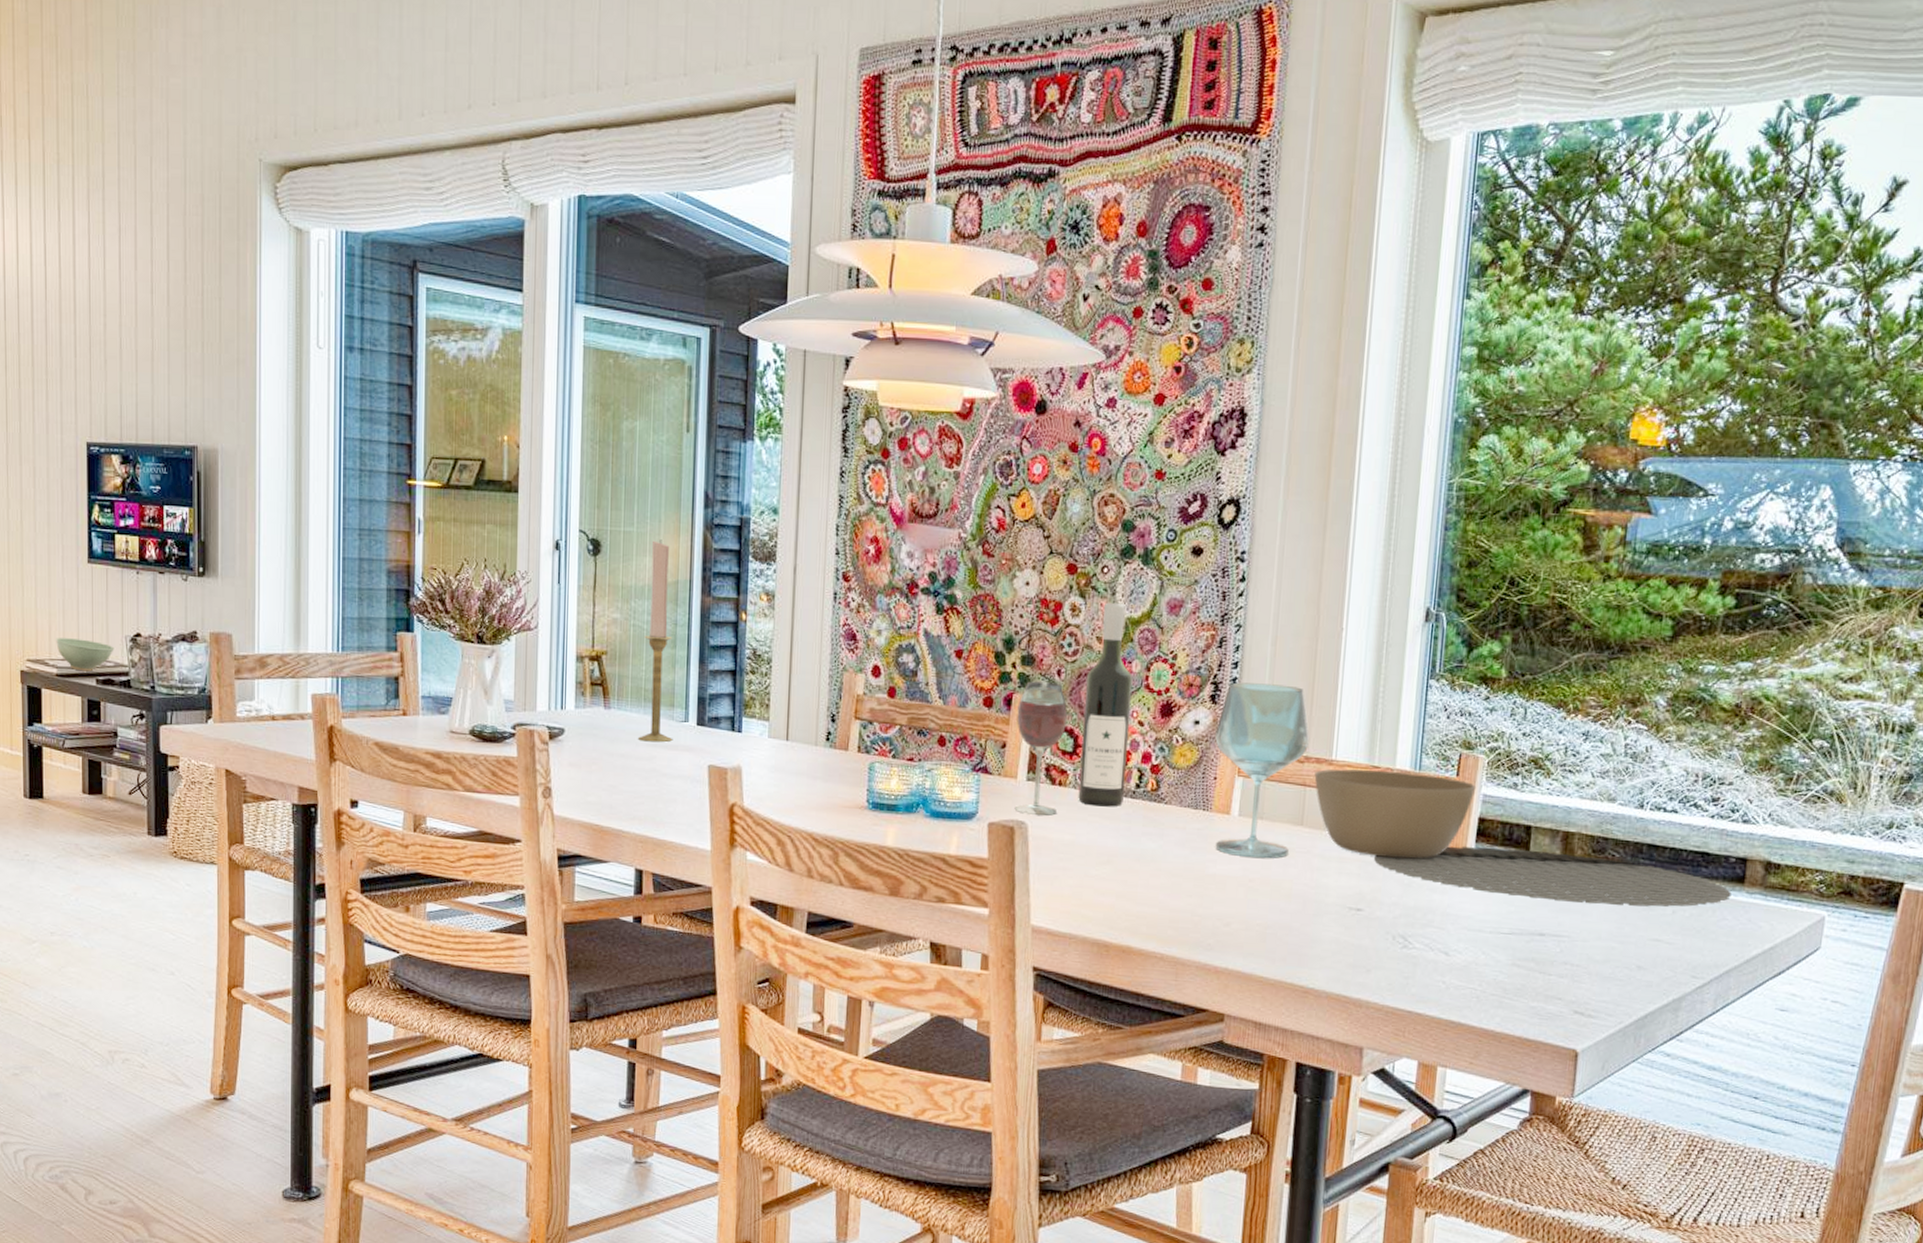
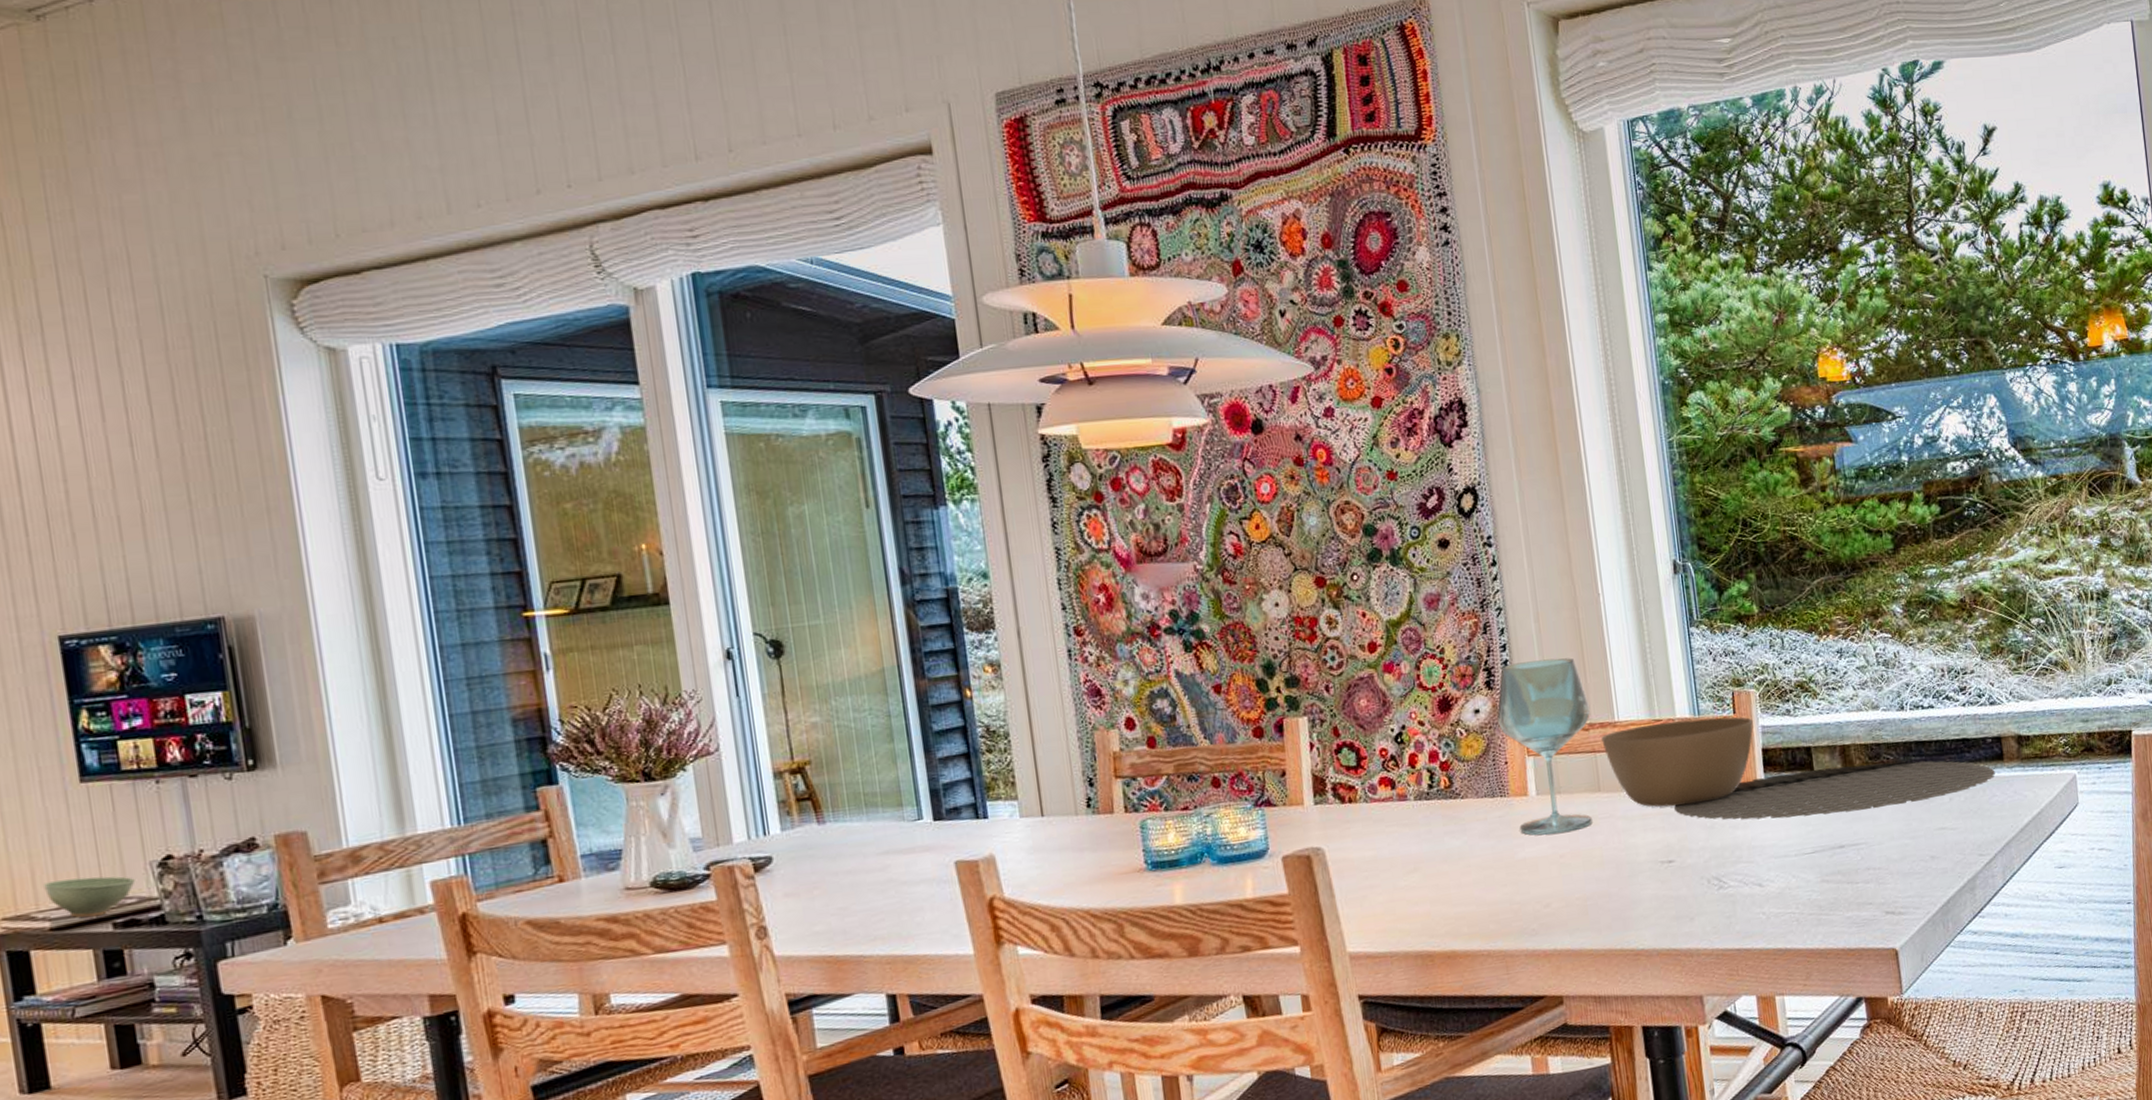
candlestick: present [638,539,673,743] -> none [844,627,908,851]
wineglass: present [1015,681,1067,816] -> none [1290,699,1352,840]
bottle: present [1078,602,1133,807] -> none [1356,607,1419,816]

